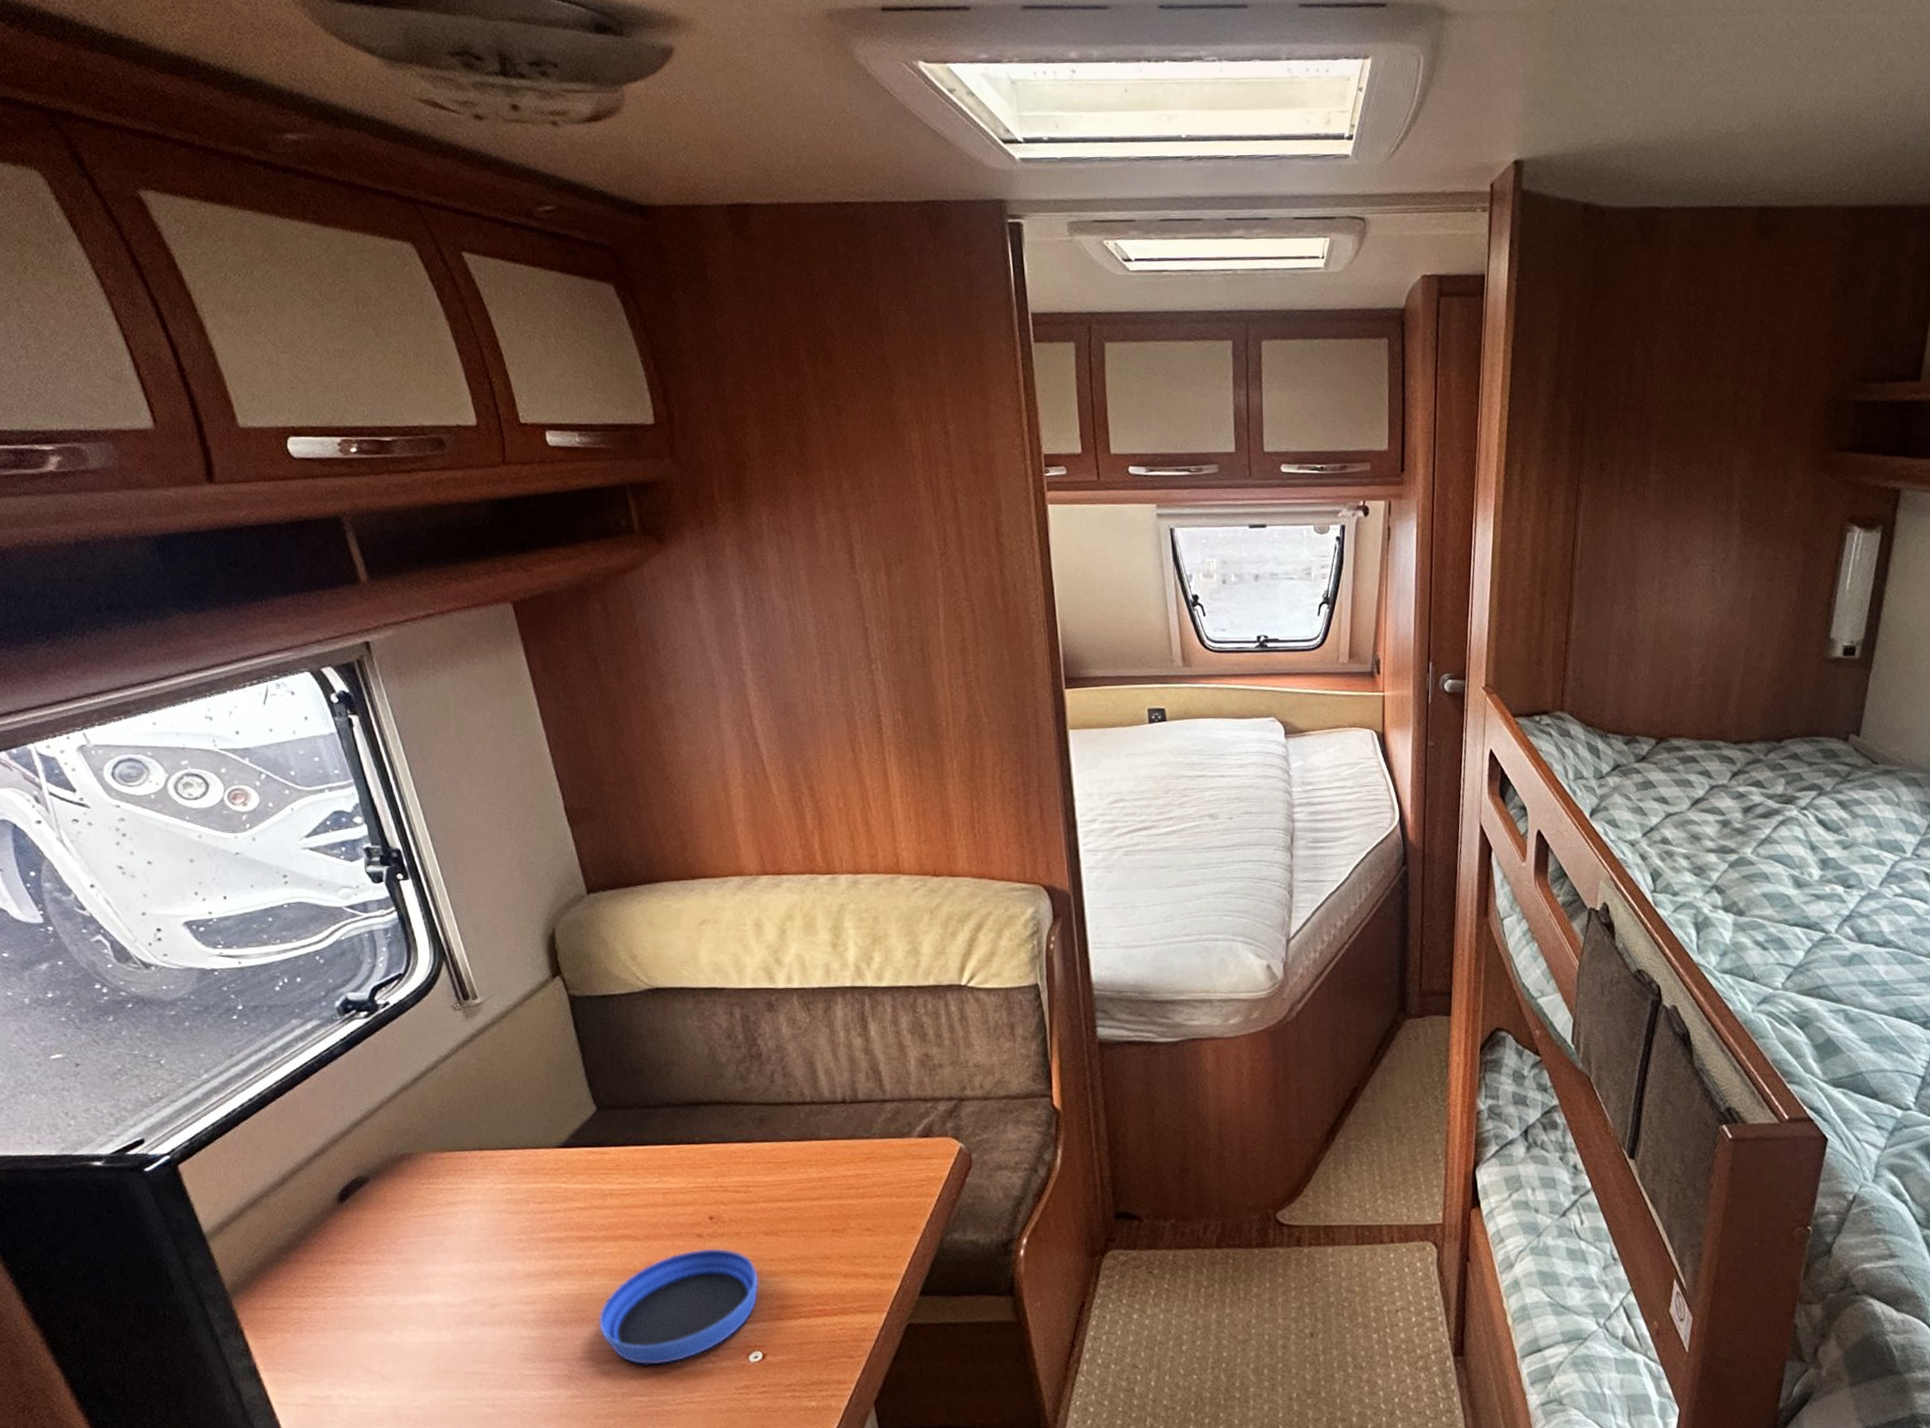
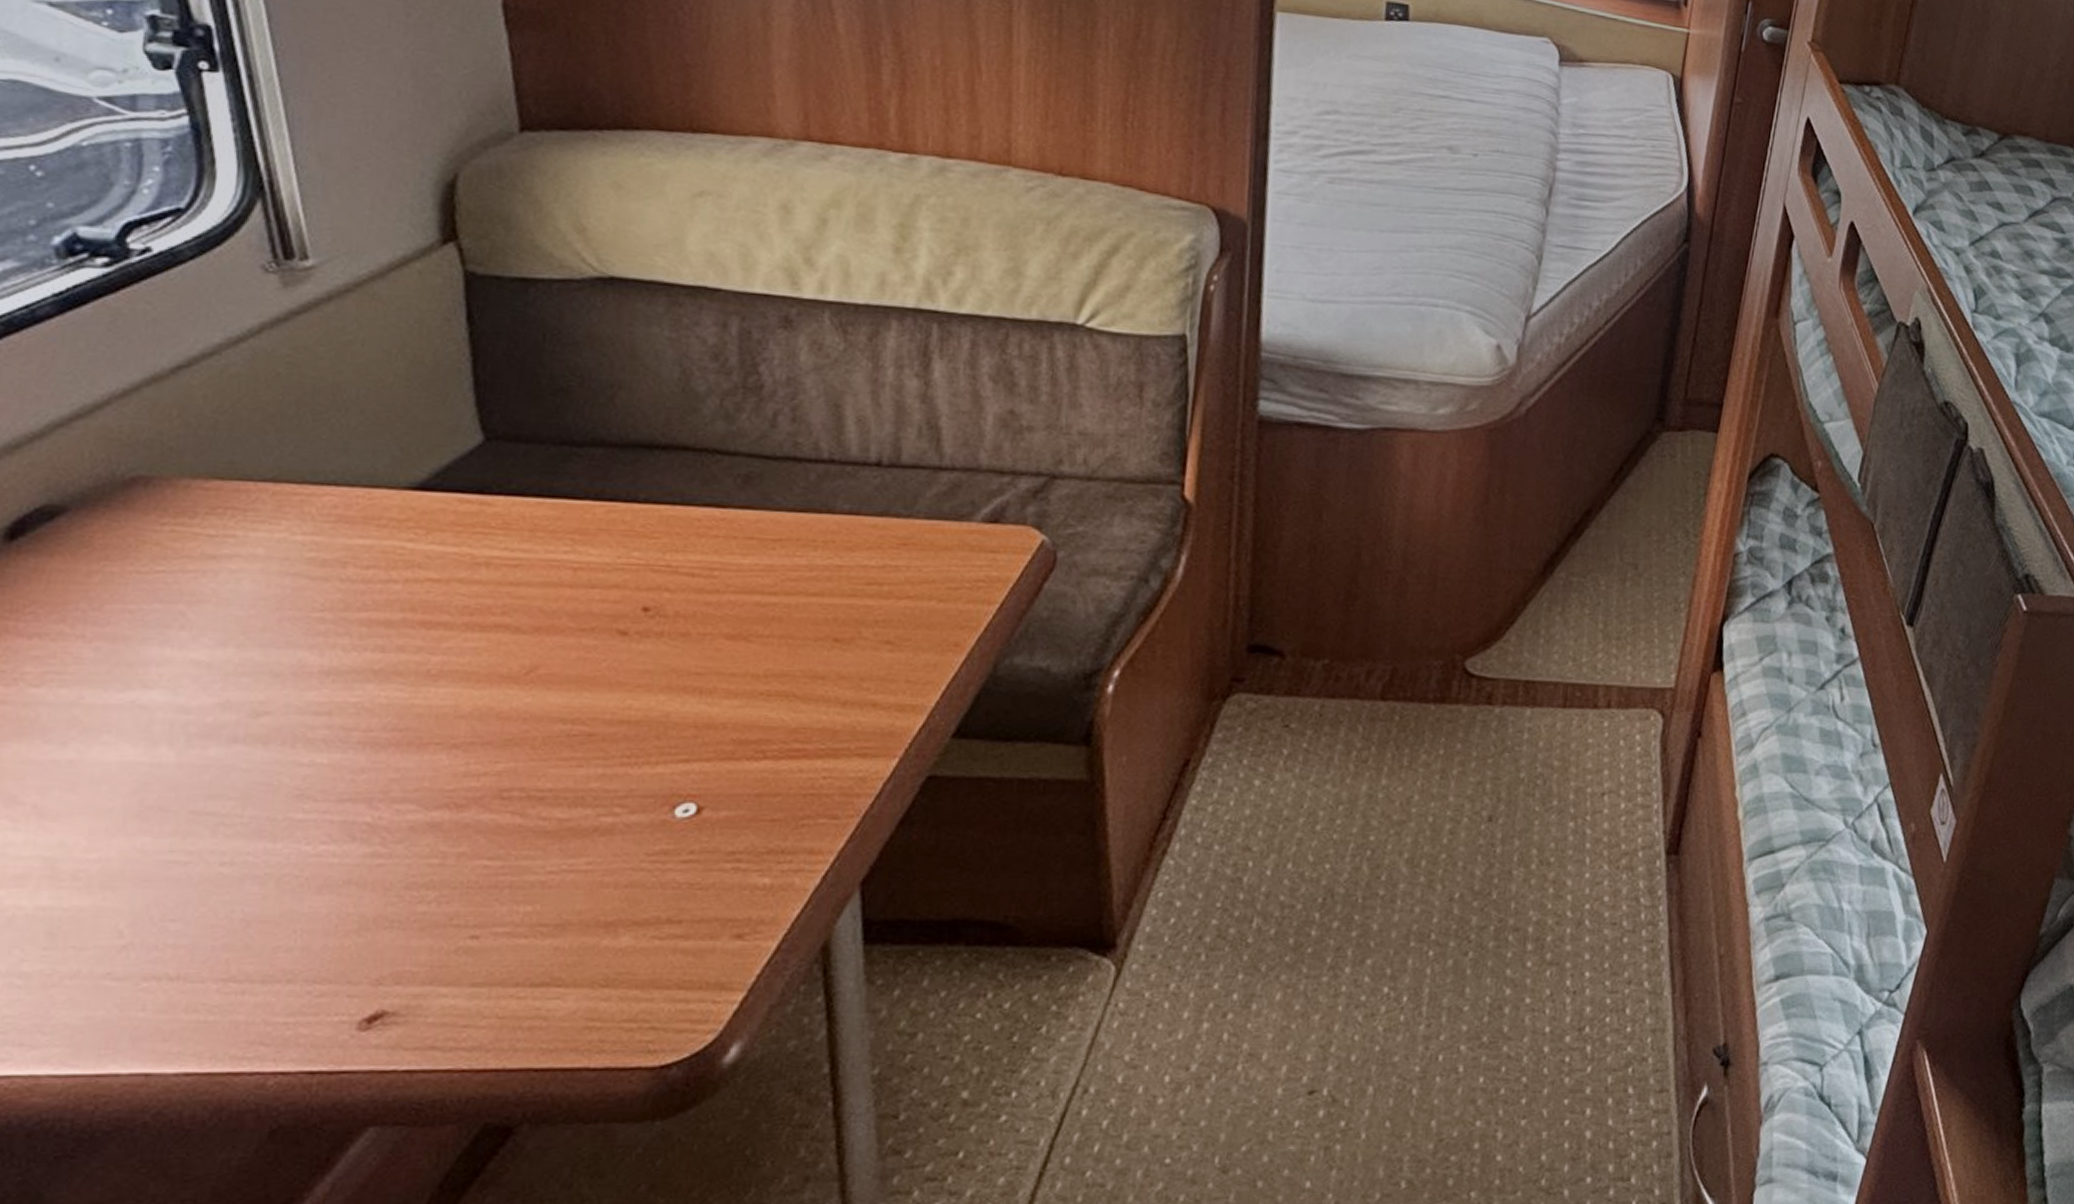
bowl: present [599,1248,759,1365] -> none [435,652,709,815]

